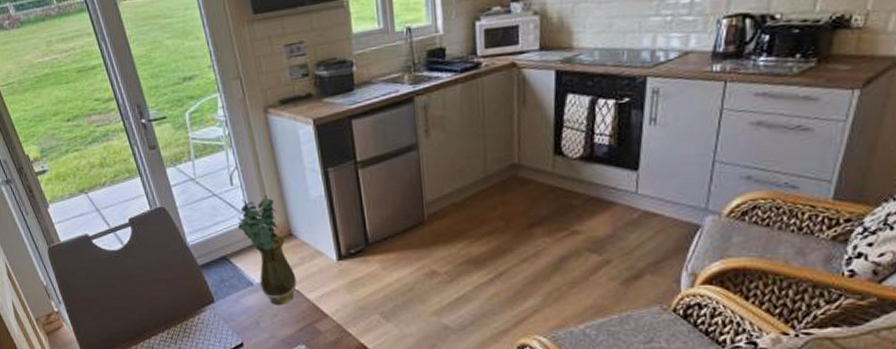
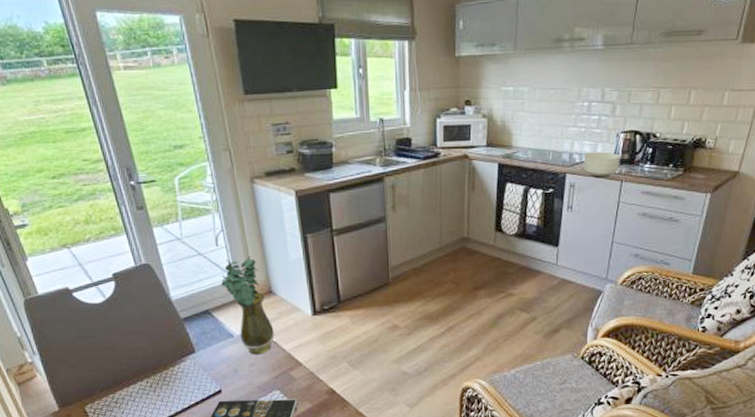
bowl: none [669,44,724,79] -> present [583,151,621,178]

